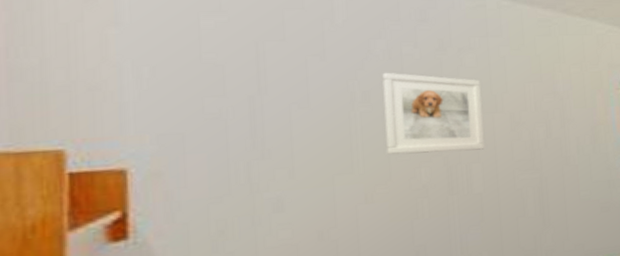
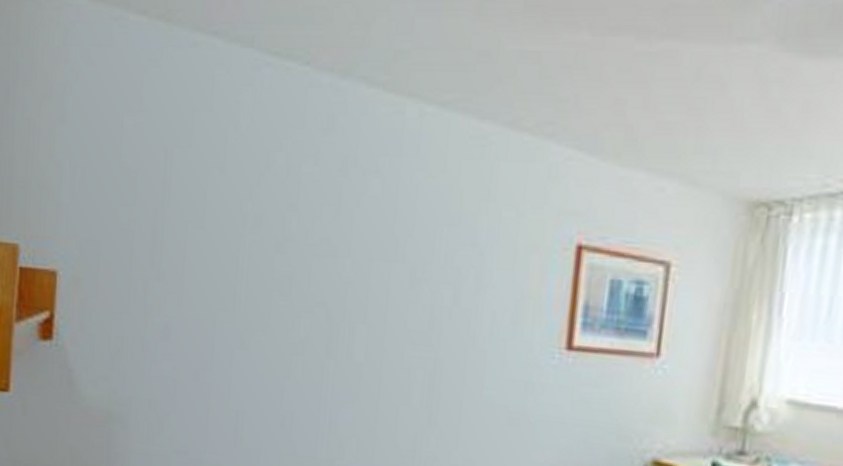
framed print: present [382,72,485,155] -> none [269,194,382,308]

